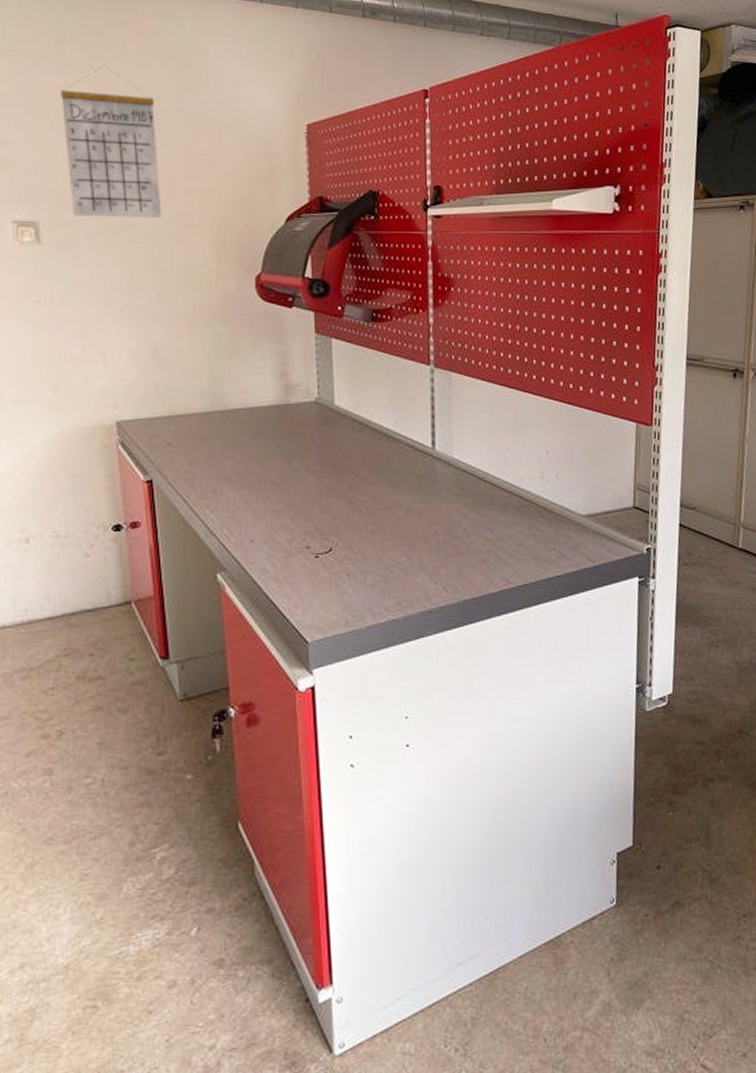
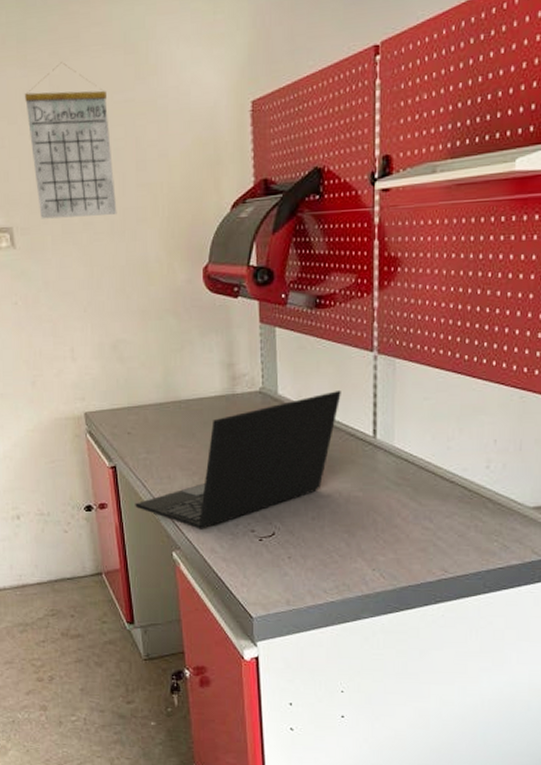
laptop: none [174,402,399,548] -> present [135,391,341,529]

